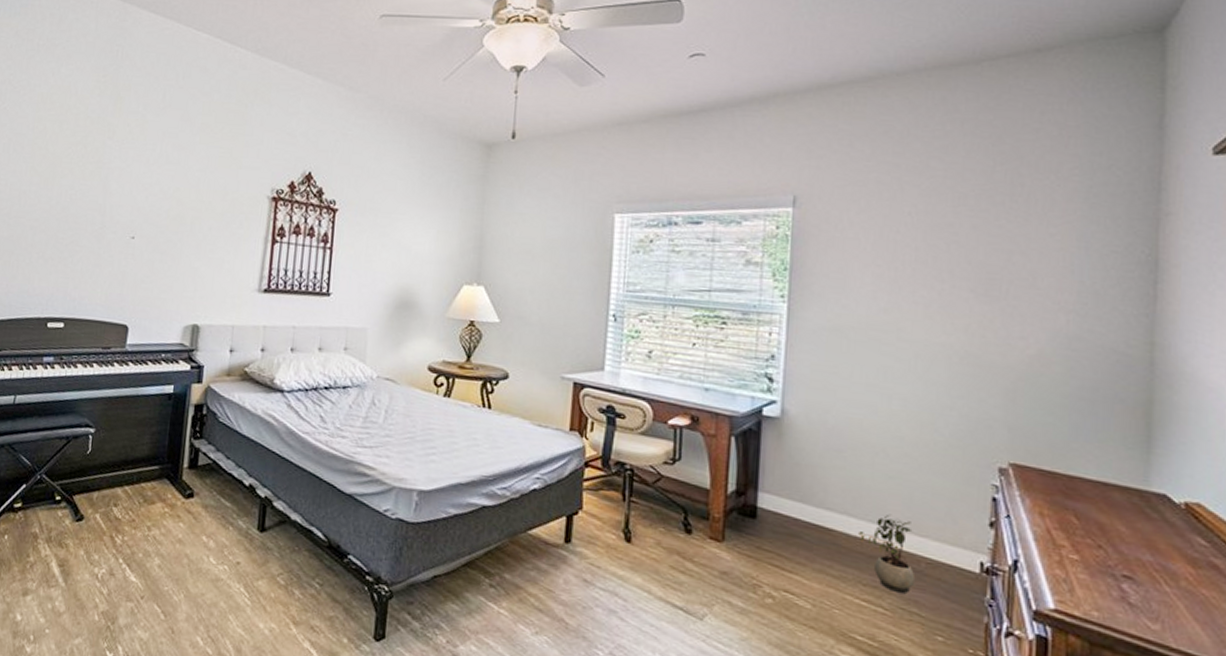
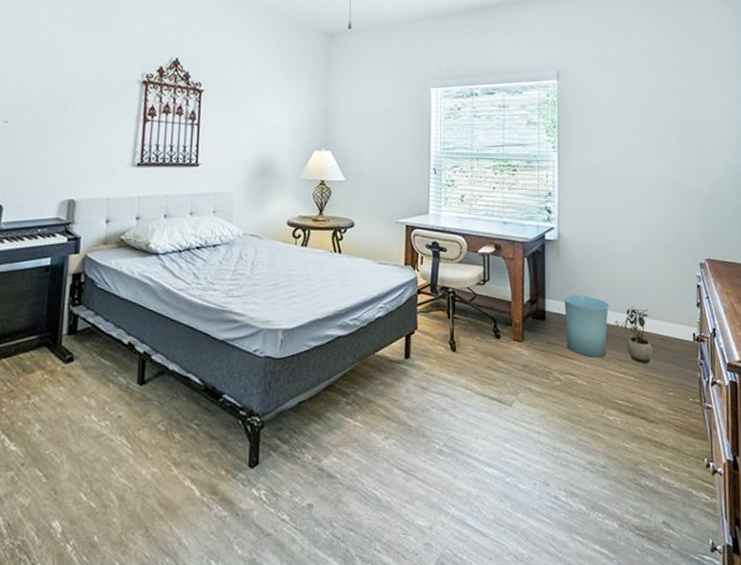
waste bin: none [783,490,853,577] -> present [563,295,610,358]

